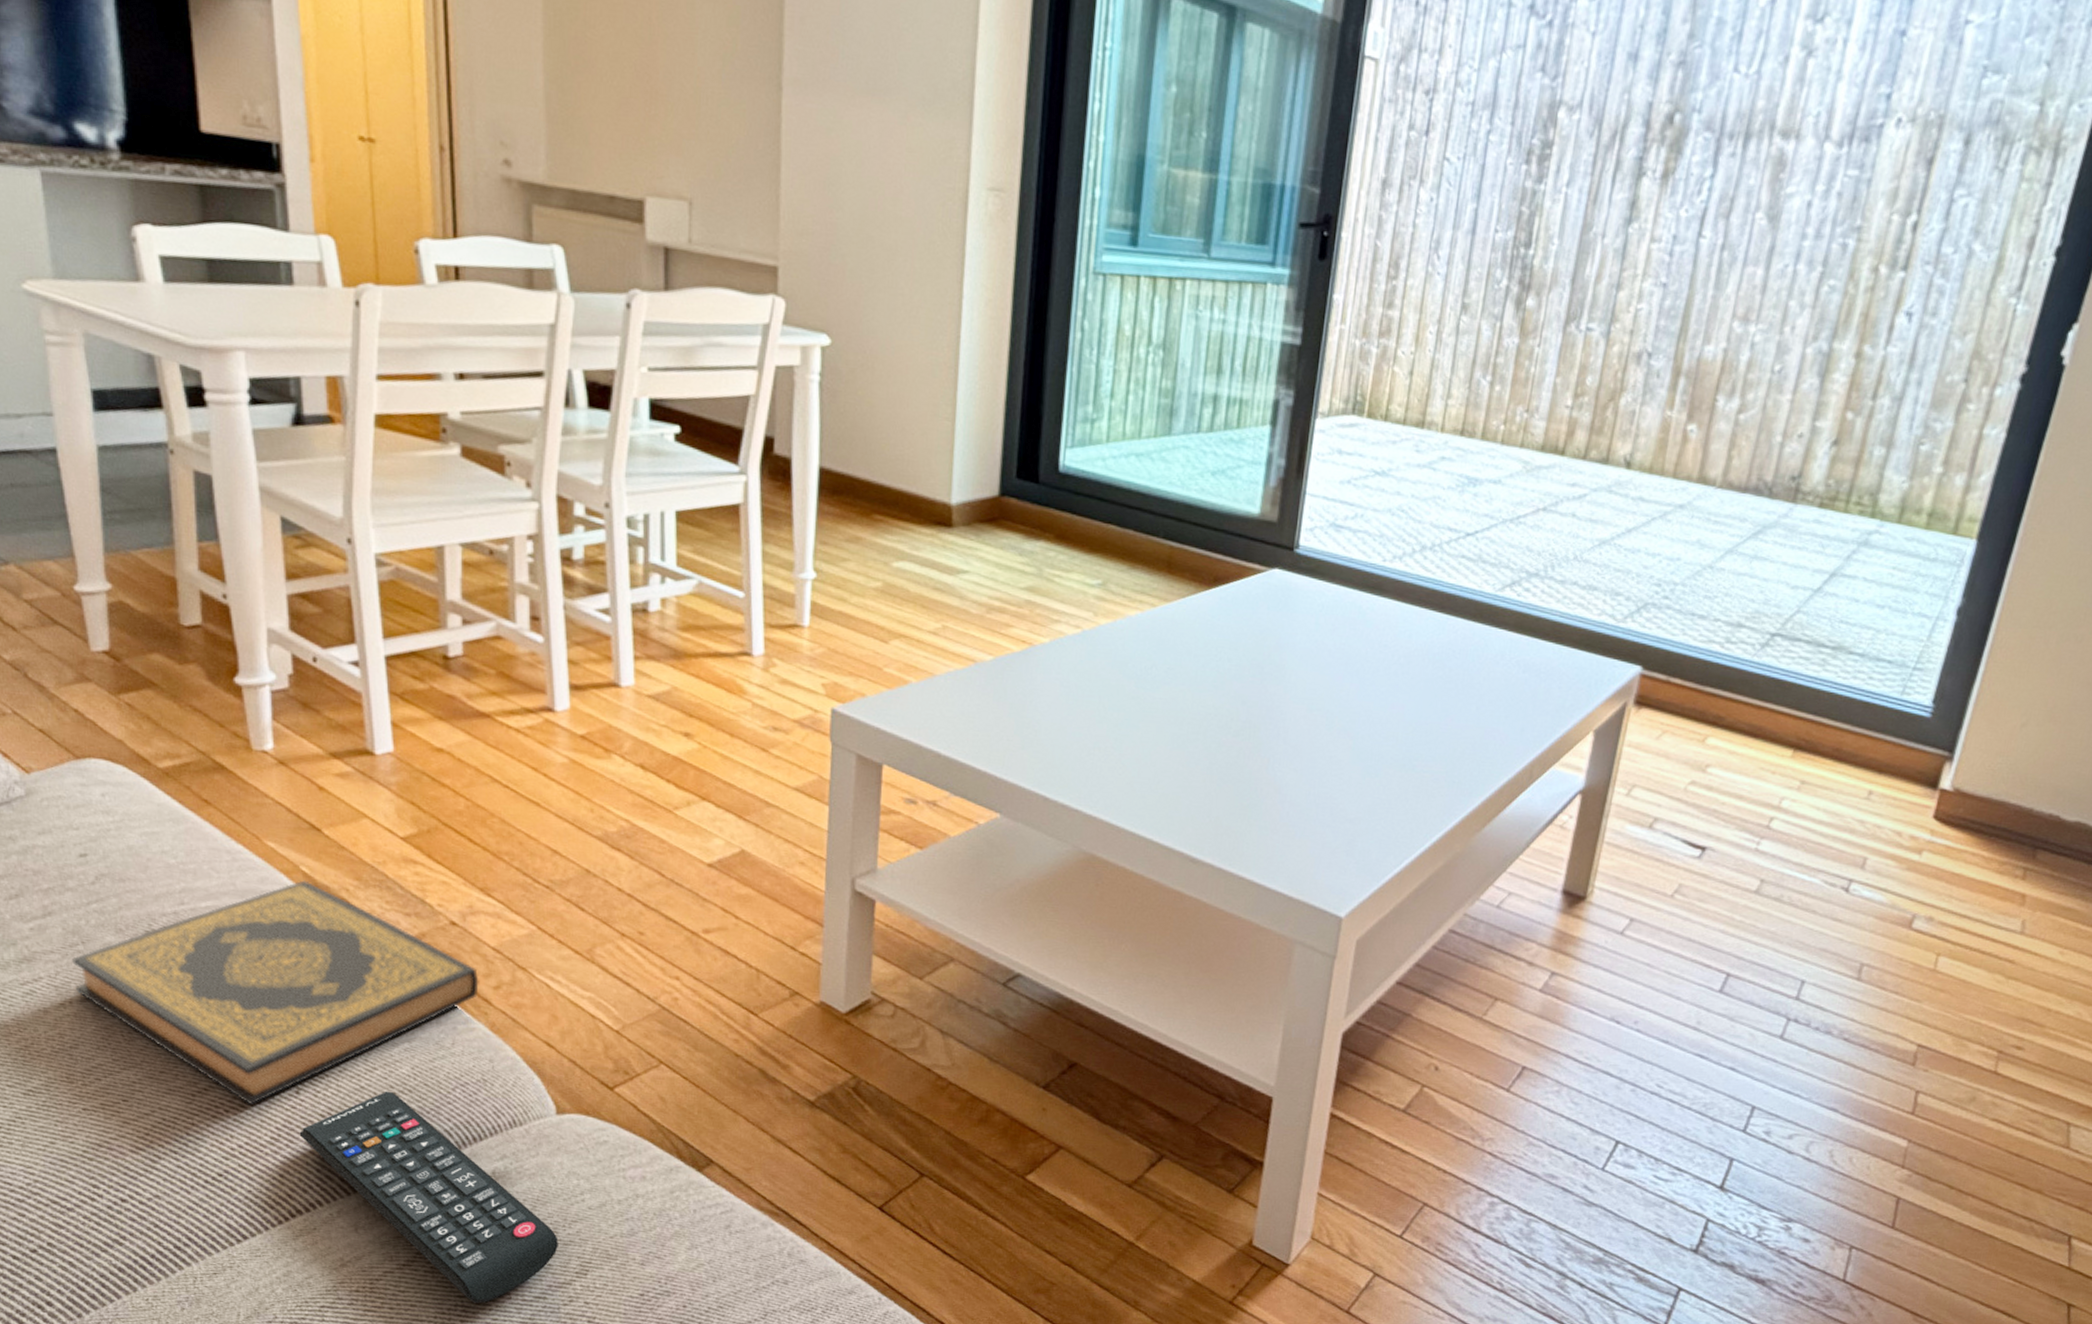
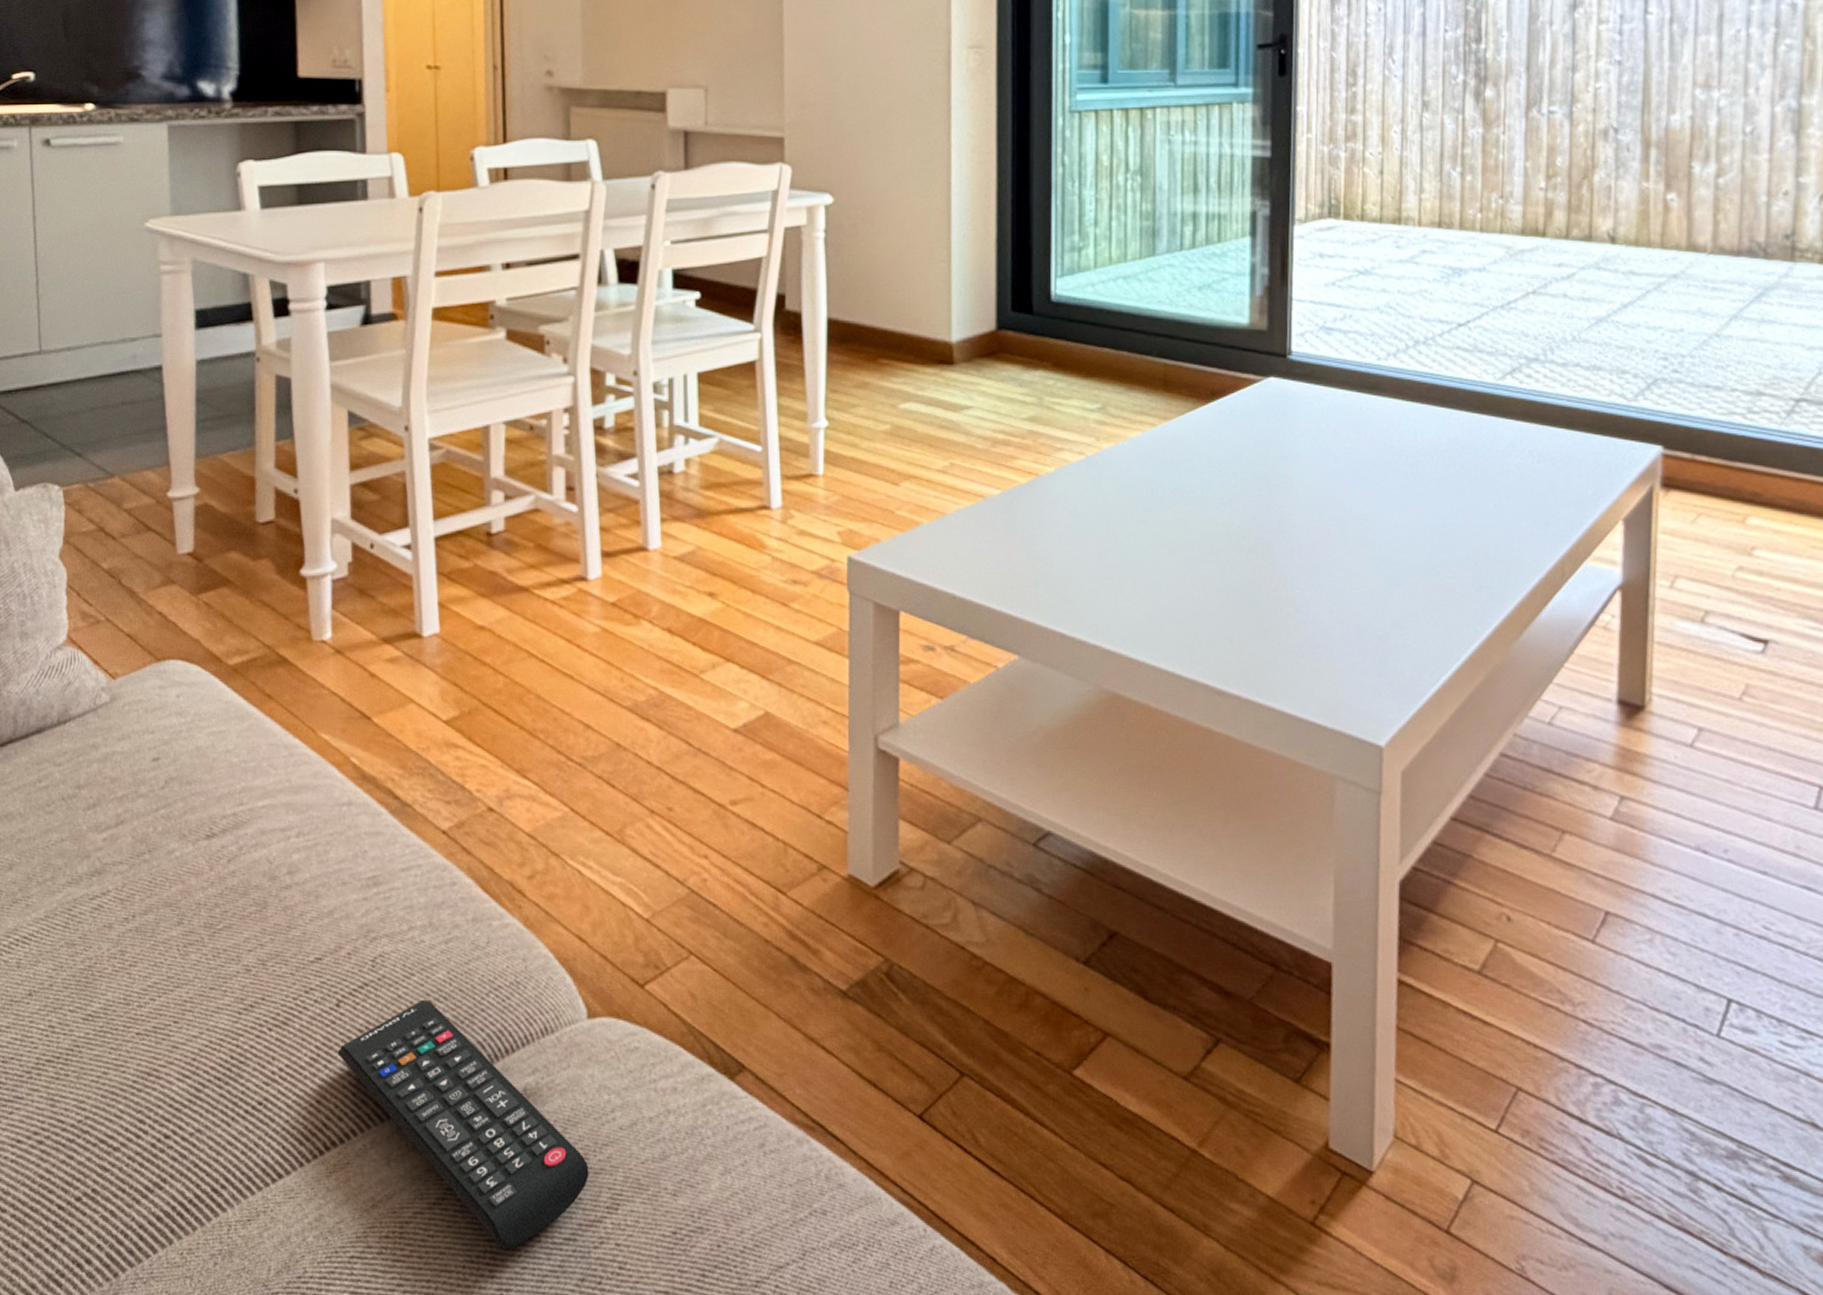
hardback book: present [72,880,479,1106] -> none [138,772,514,1022]

